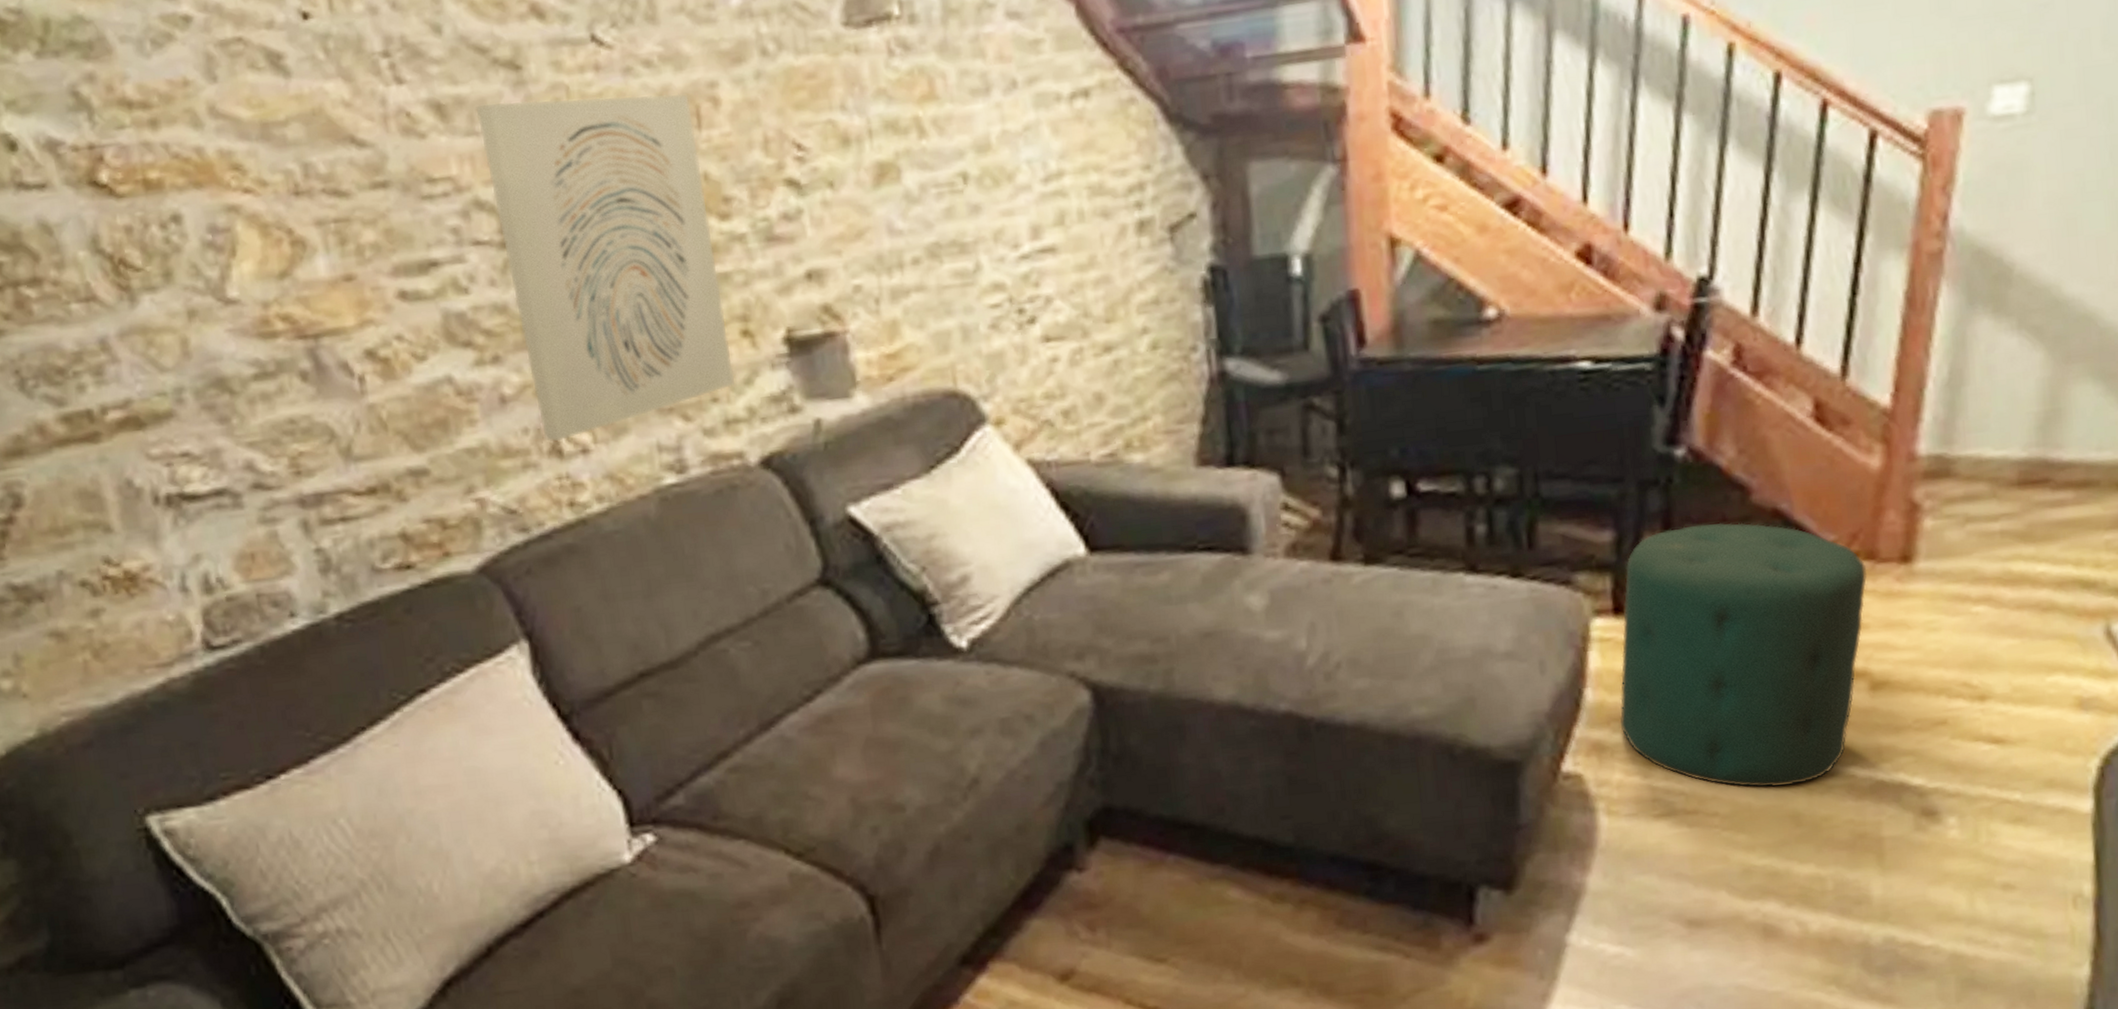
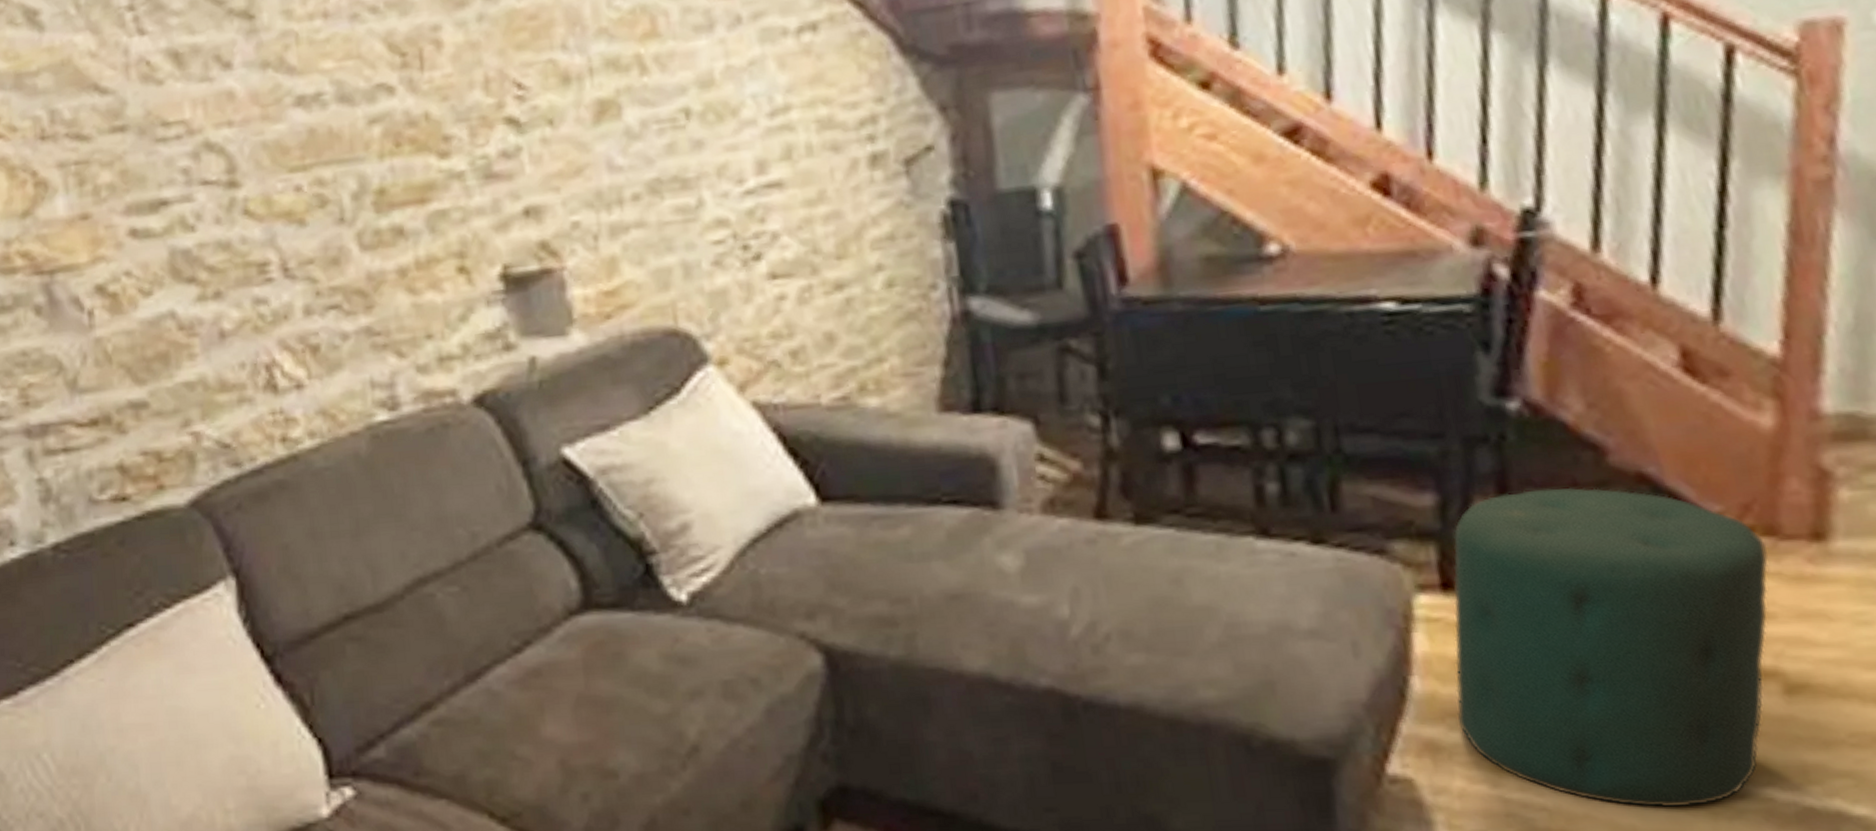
wall art: present [475,93,735,442] -> none [210,36,450,377]

